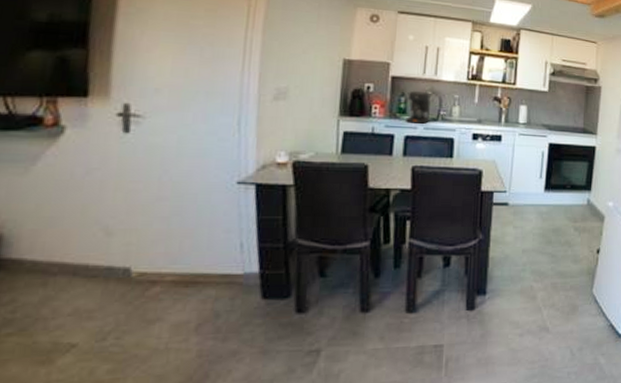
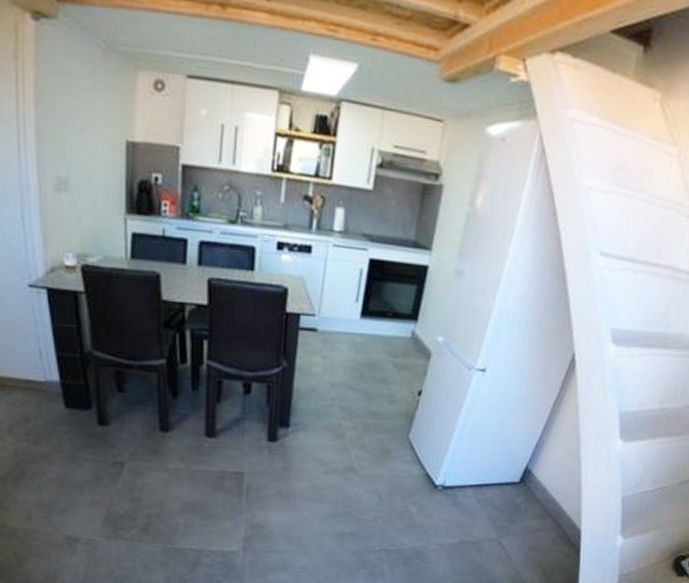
coffee maker: present [406,90,431,124] -> none [200,184,228,227]

